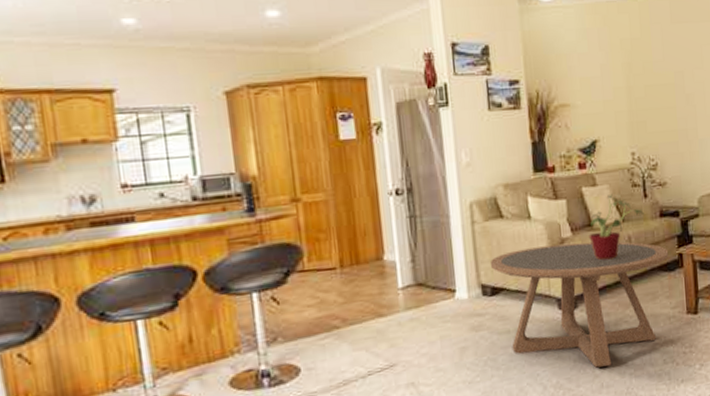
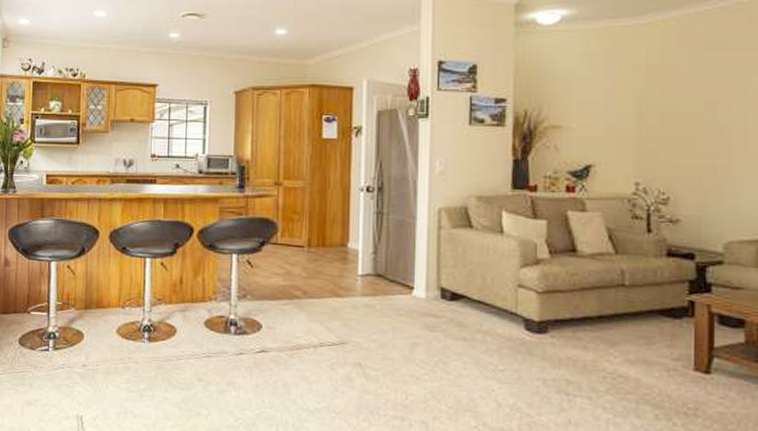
coffee table: present [490,241,669,368] -> none [452,261,675,404]
potted plant: present [589,193,644,261] -> none [570,222,645,291]

